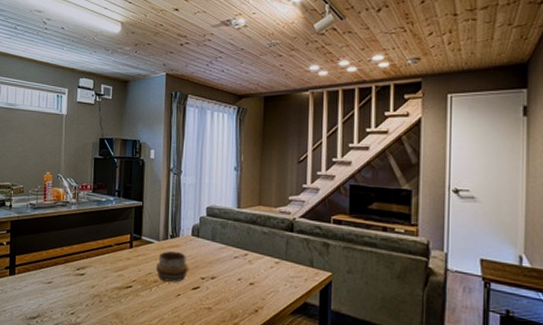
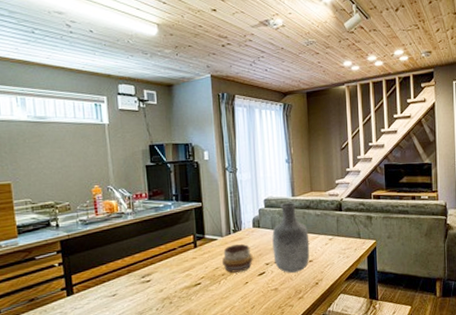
vase: none [210,214,253,294] -> present [272,203,310,273]

